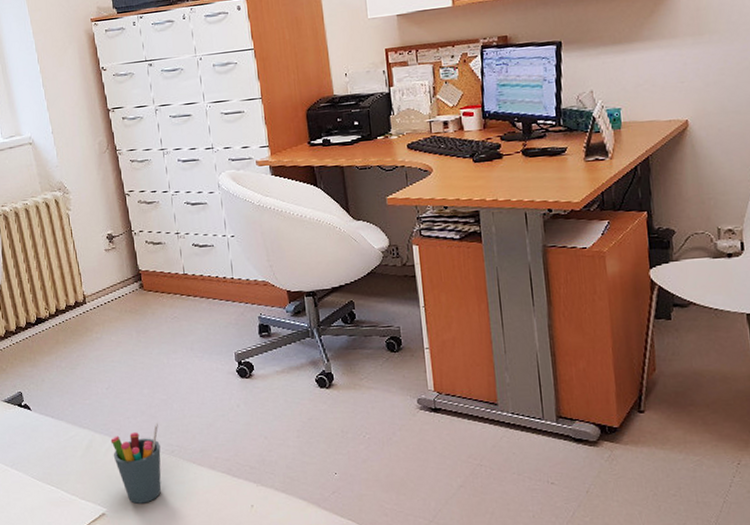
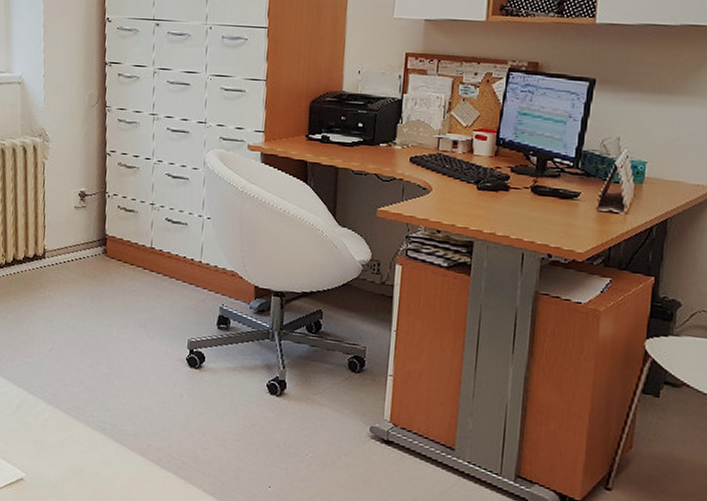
pen holder: present [110,422,162,504] -> none [43,395,95,477]

